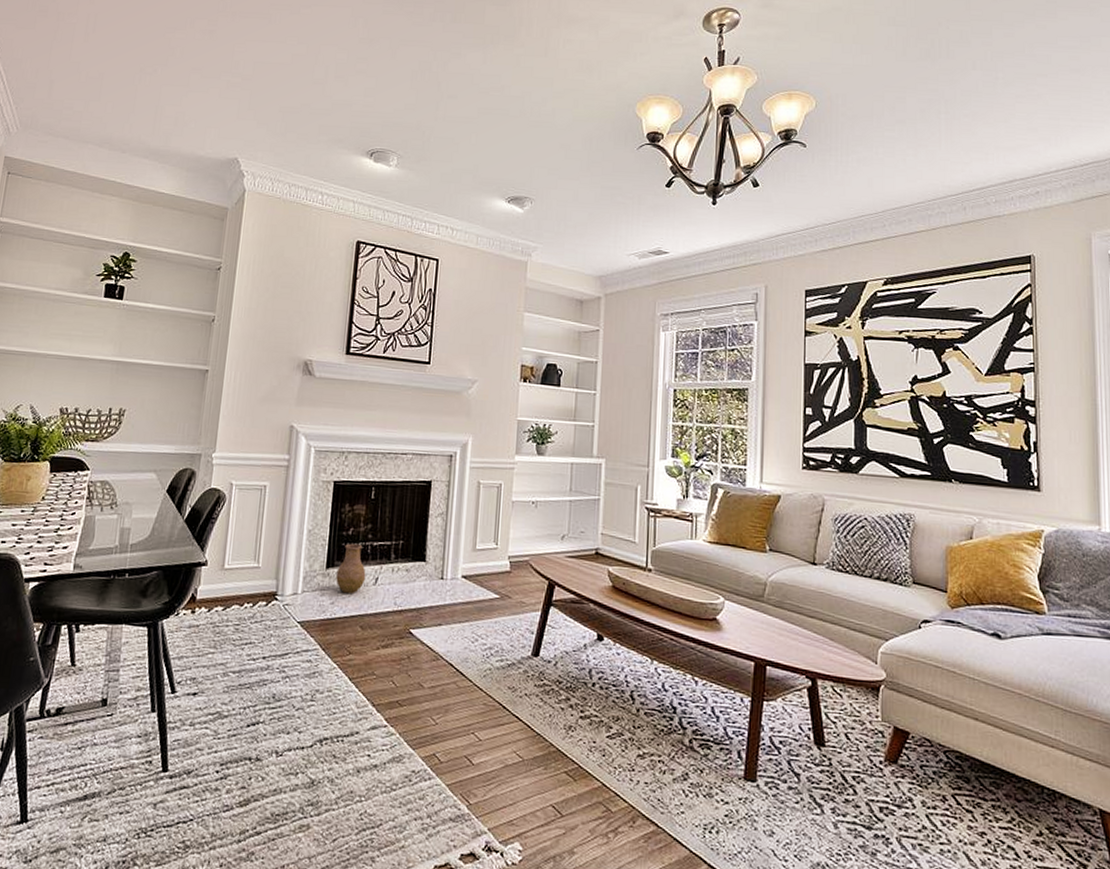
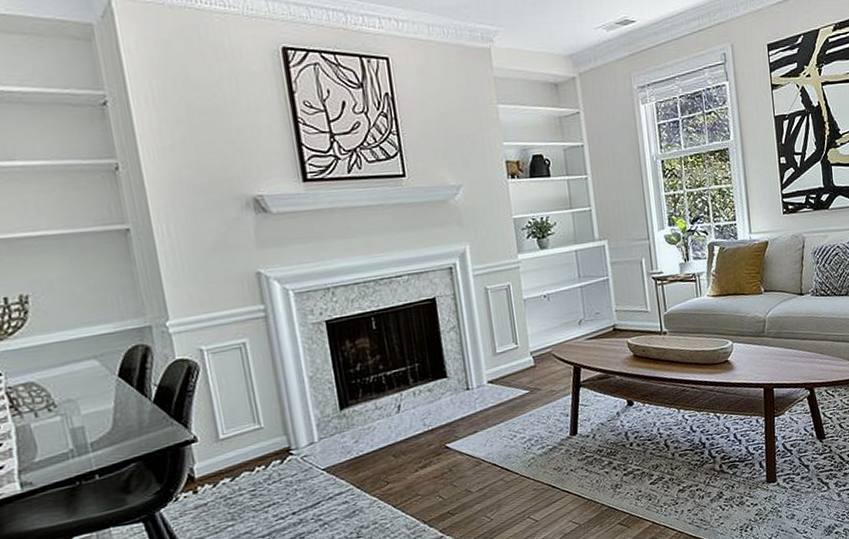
vase: present [336,543,366,594] -> none [352,377,387,430]

